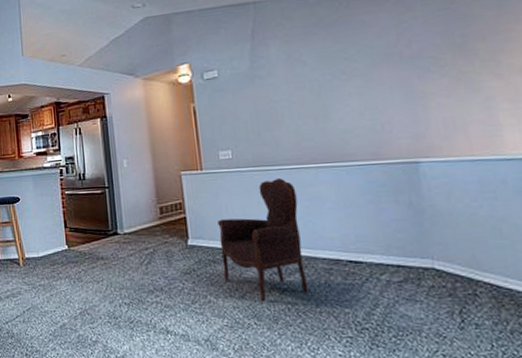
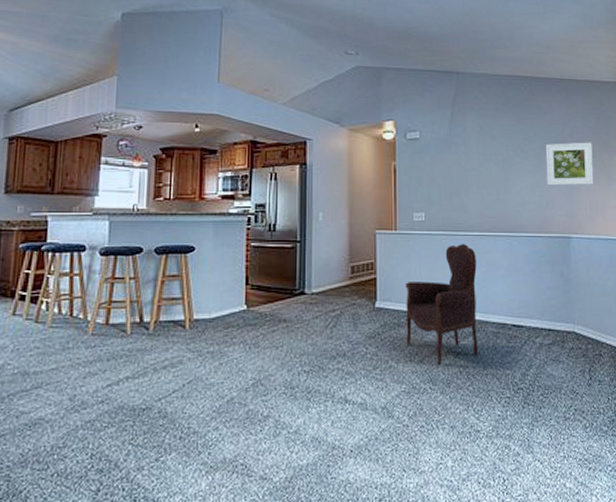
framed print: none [373,49,448,107] -> present [545,142,594,186]

